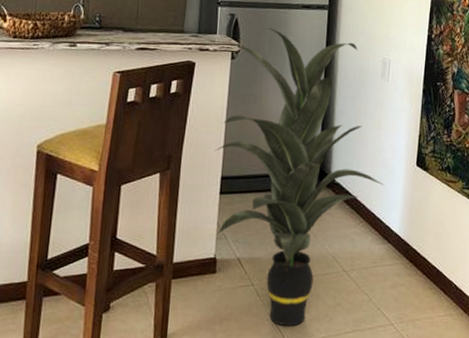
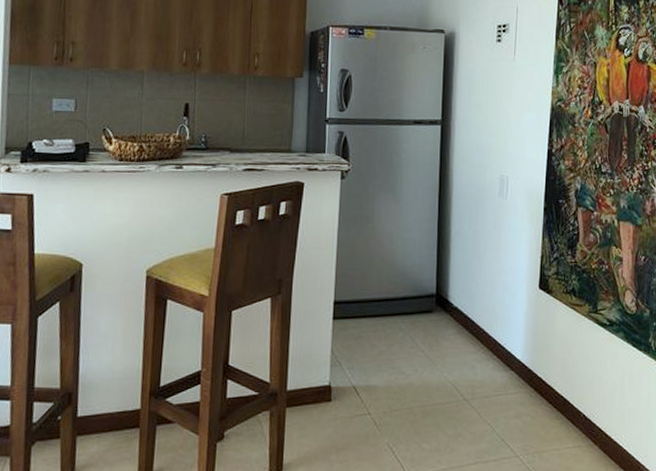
indoor plant: present [215,27,385,327] -> none [326,144,506,458]

